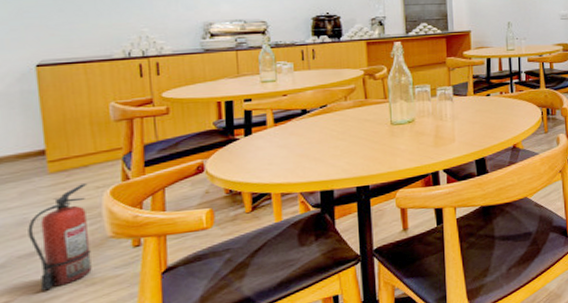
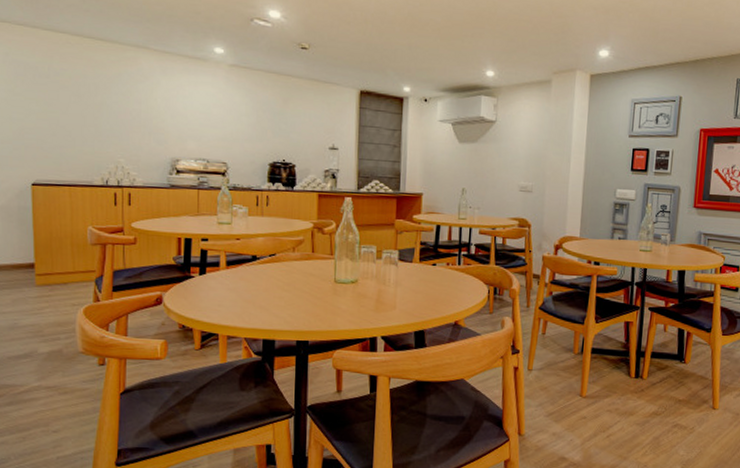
fire extinguisher: present [28,183,92,291] -> none [17,299,66,392]

